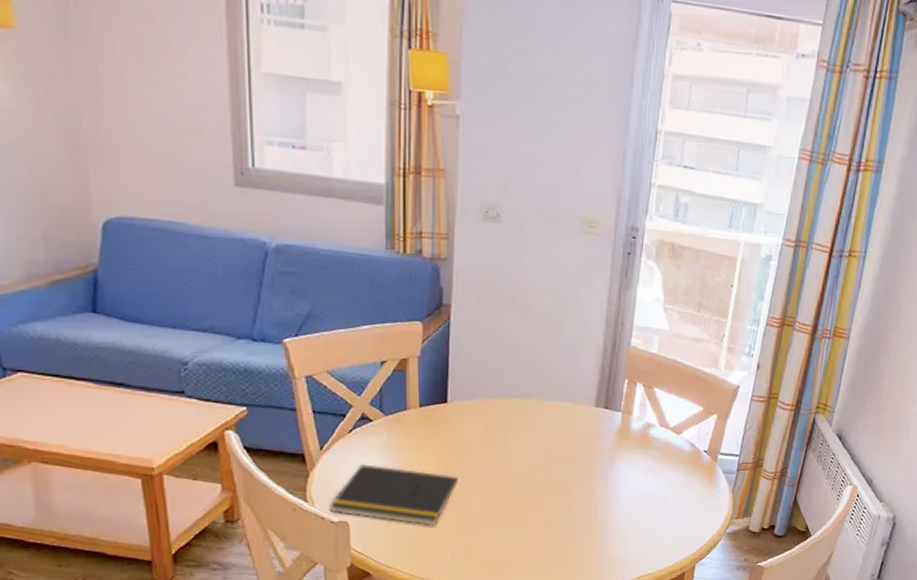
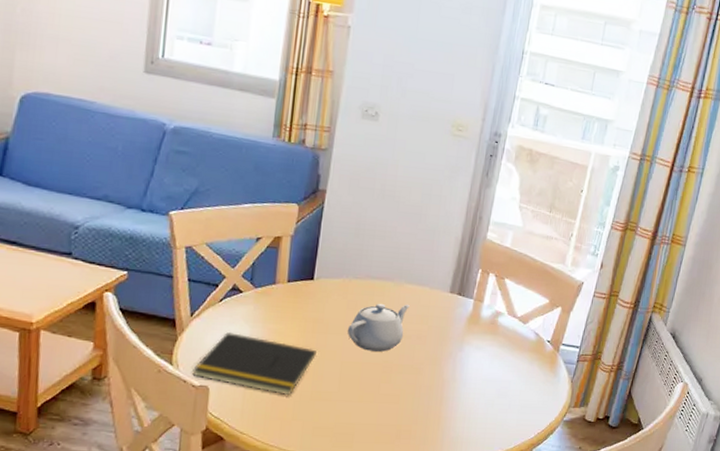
teapot: none [488,423,553,474] -> present [347,303,410,352]

